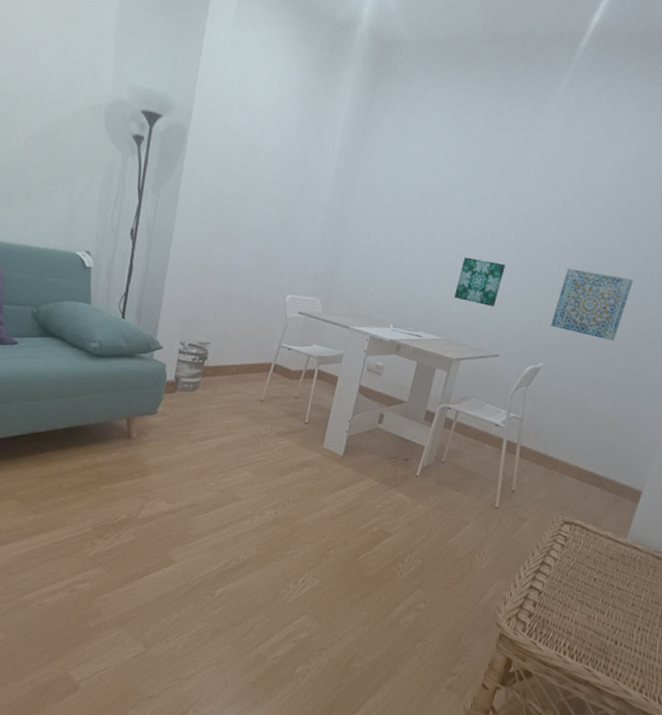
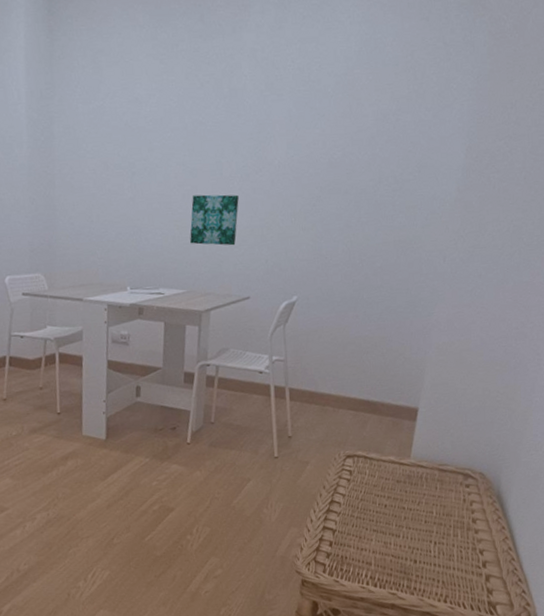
wall art: present [551,268,634,341] -> none [298,185,377,258]

